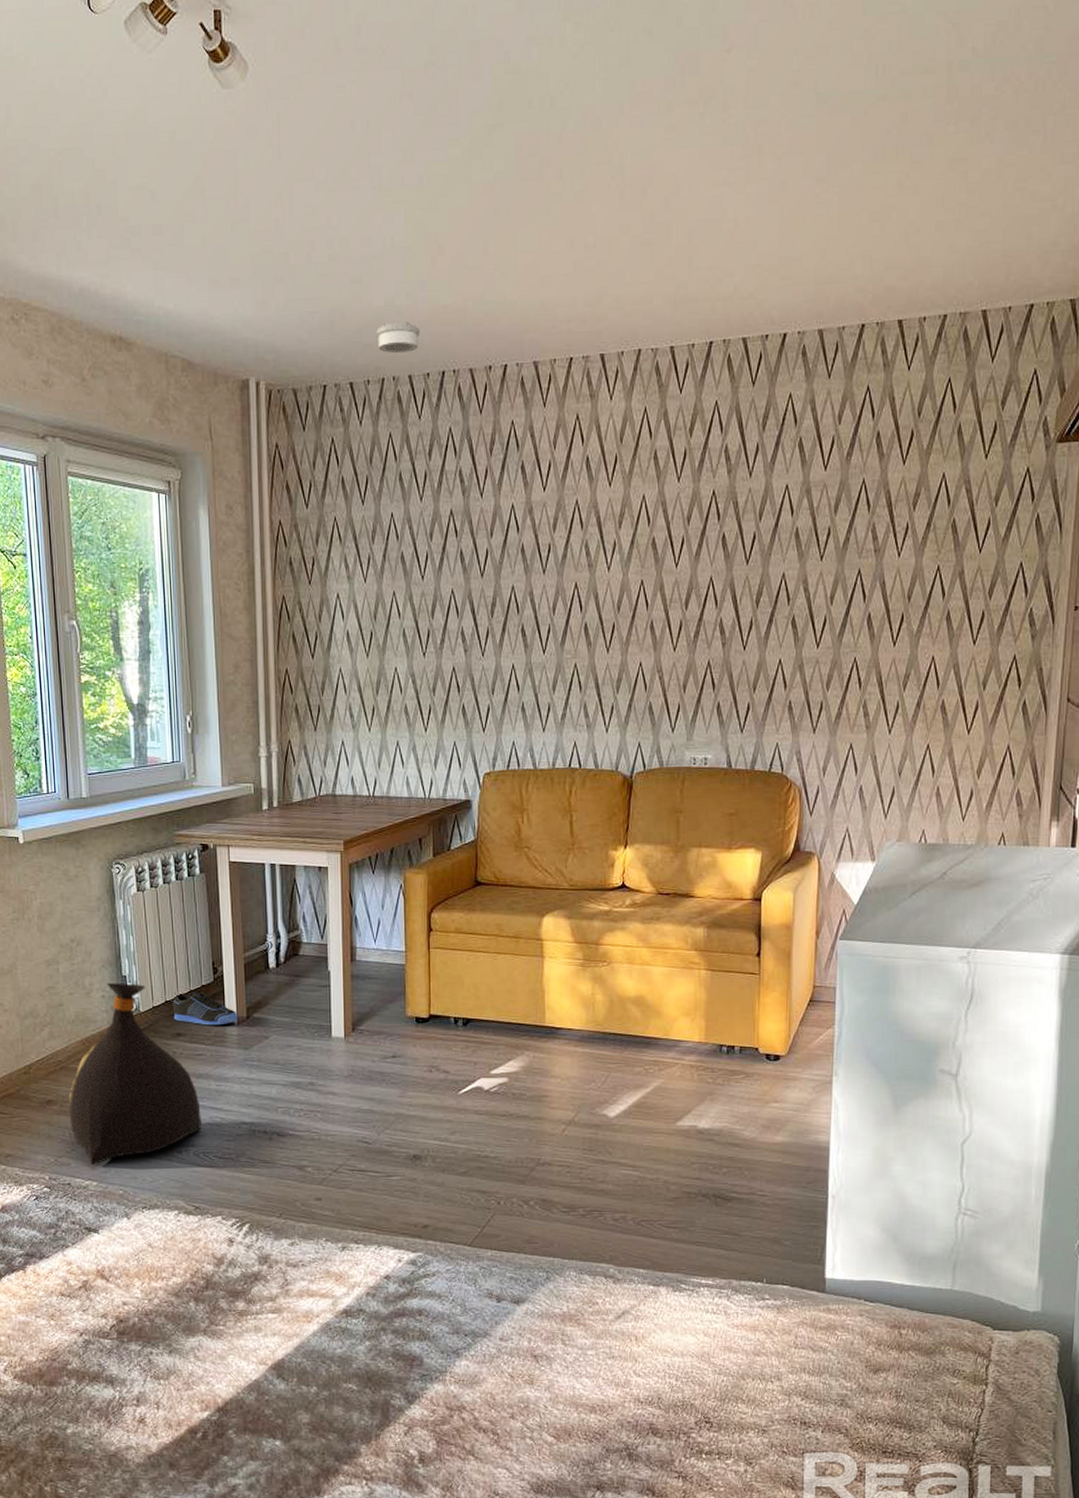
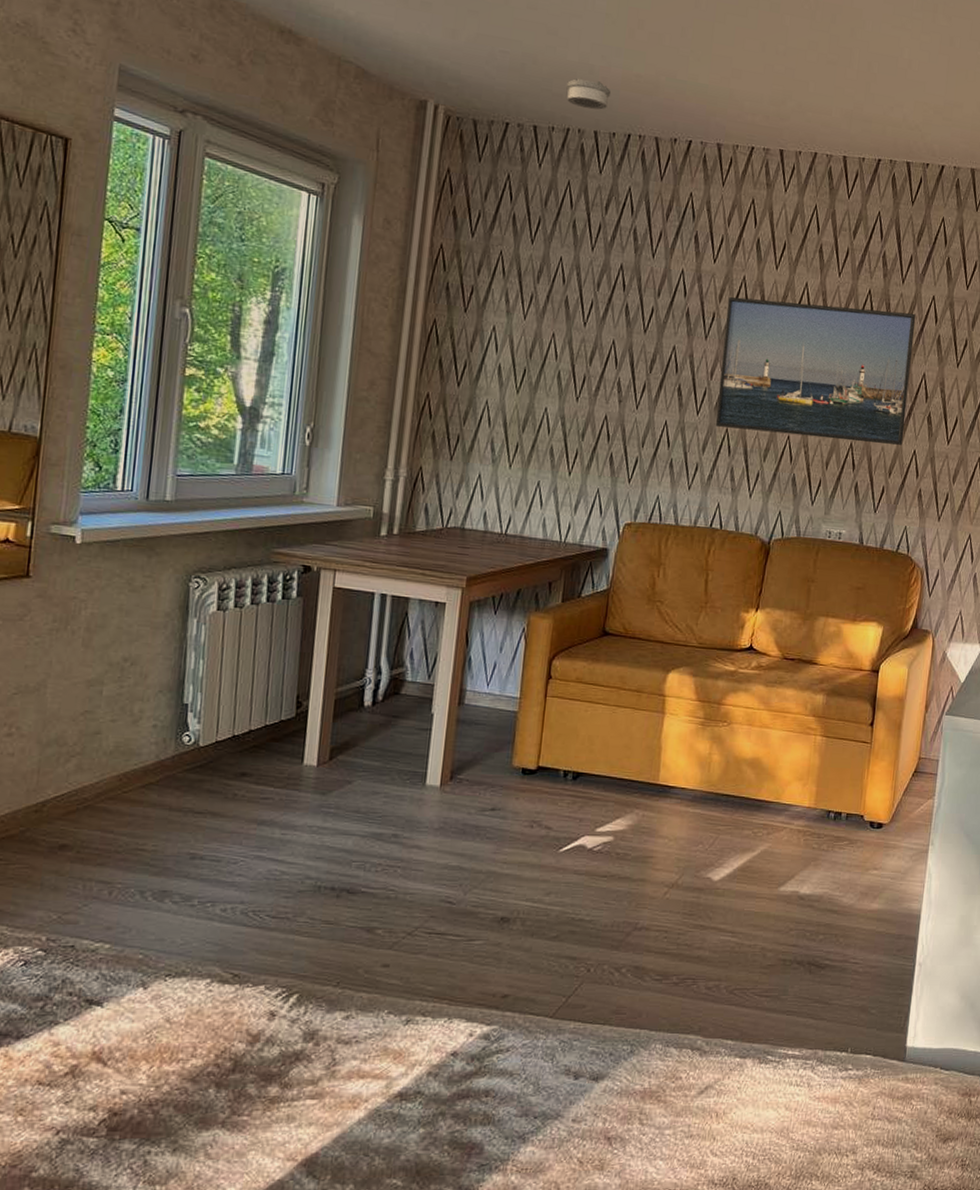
bag: present [68,983,203,1165] -> none [86,711,258,924]
sneaker: present [172,991,238,1026] -> none [240,726,319,766]
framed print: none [562,508,769,663] -> present [715,296,916,445]

